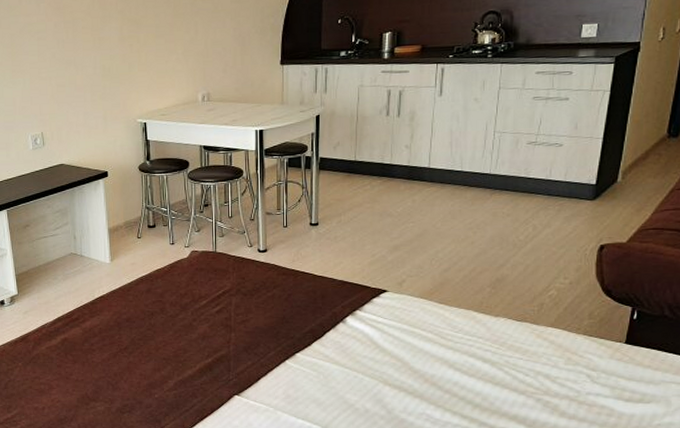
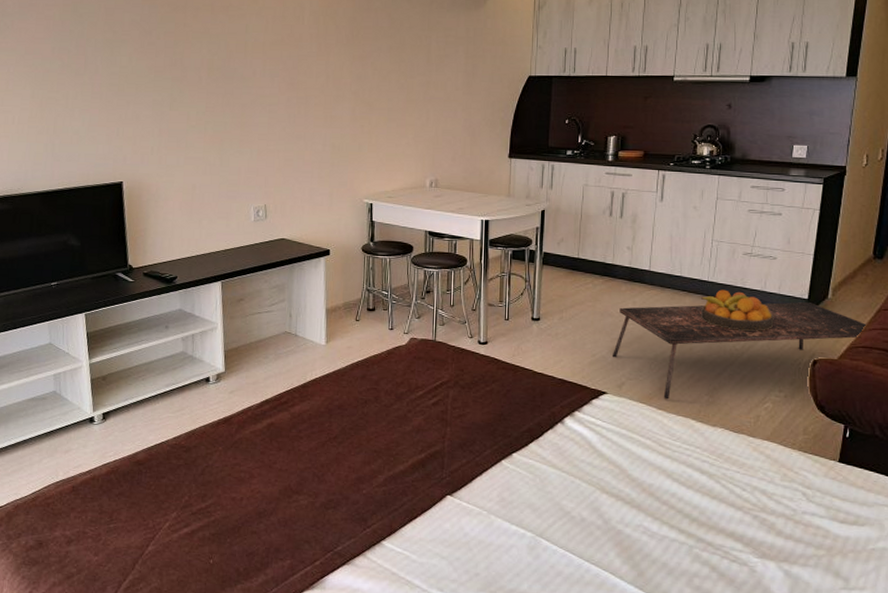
coffee table: none [393,188,659,294] -> present [613,302,867,400]
fruit bowl: none [483,181,559,221] -> present [701,289,774,331]

